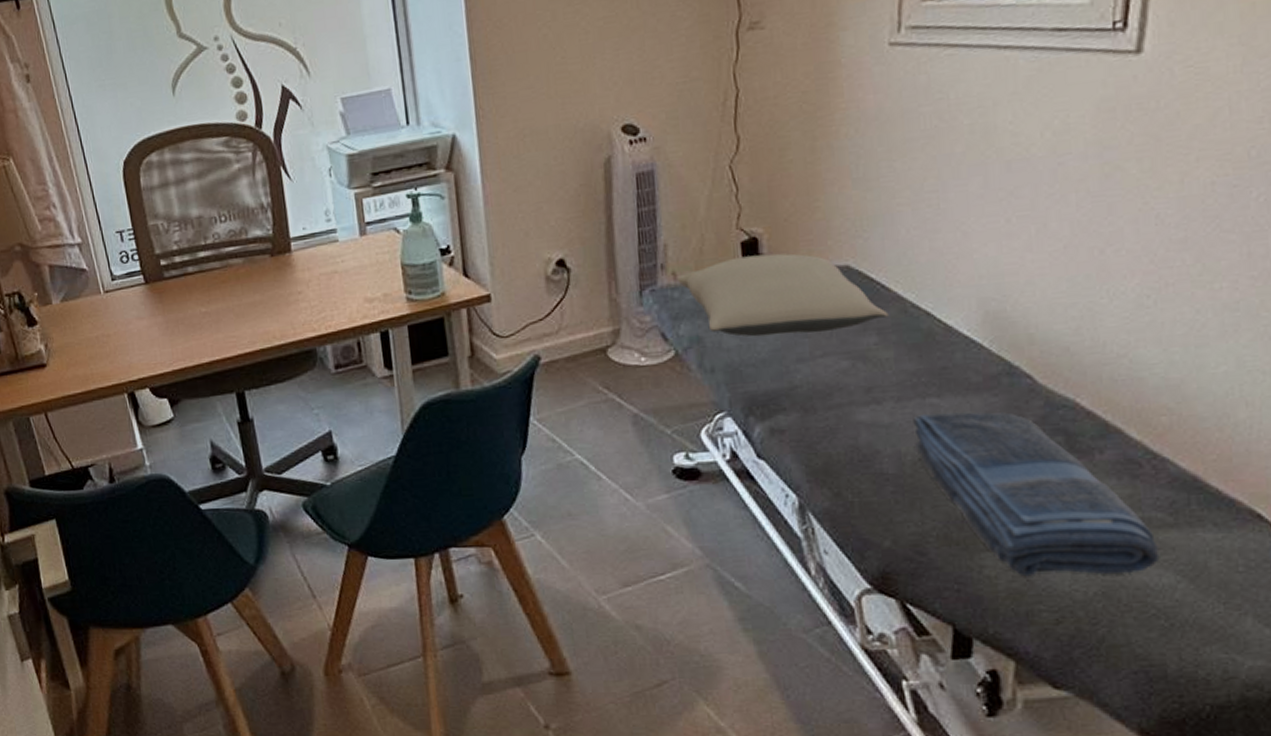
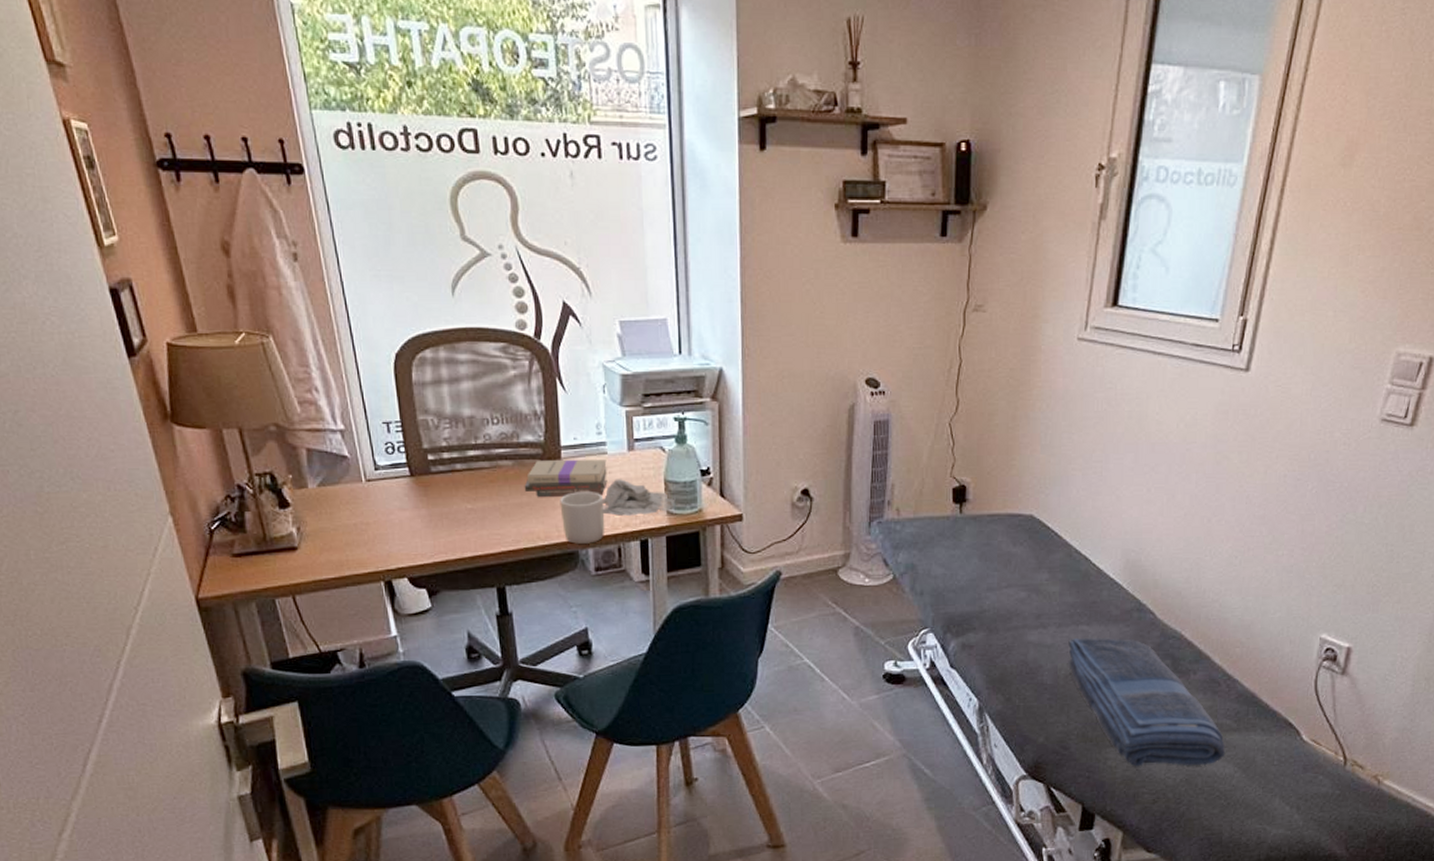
books: none [256,248,341,294] -> present [524,460,607,497]
mug: none [293,283,342,341] -> present [560,492,605,544]
tissue: none [337,267,415,308] -> present [603,479,676,516]
pillow: present [677,253,889,337] -> none [900,500,1058,568]

